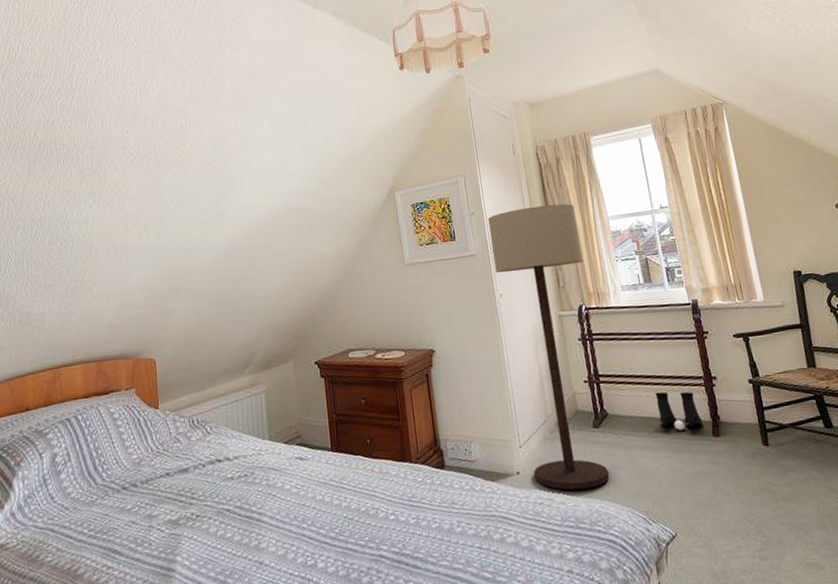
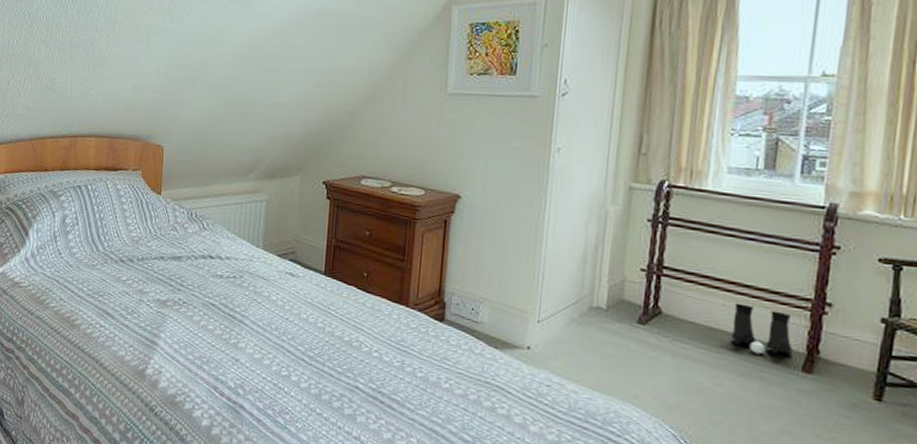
floor lamp: present [488,204,610,490] -> none [547,47,690,387]

